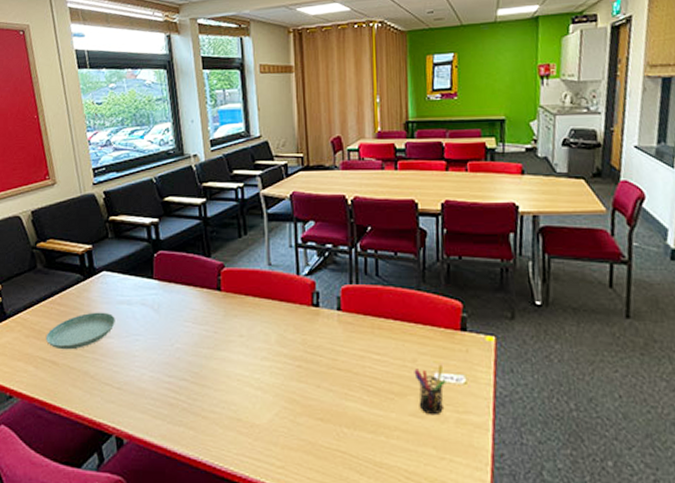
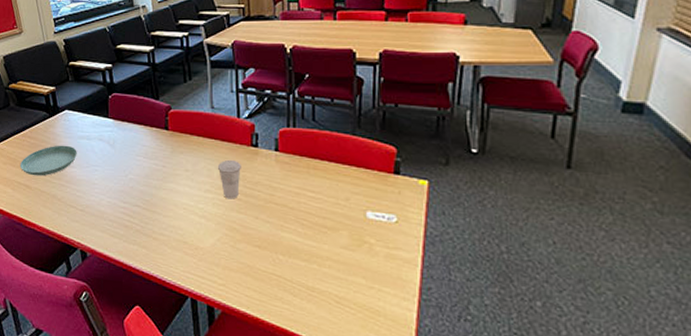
cup: none [275,321,301,367] -> present [217,159,241,199]
pen holder: present [414,364,446,416] -> none [347,204,378,250]

